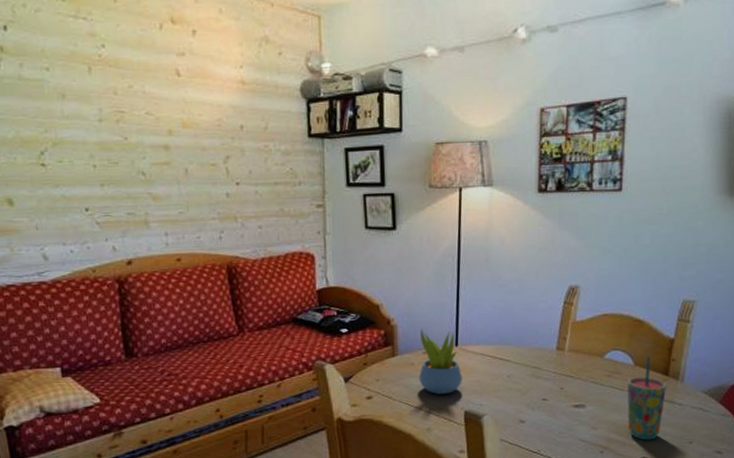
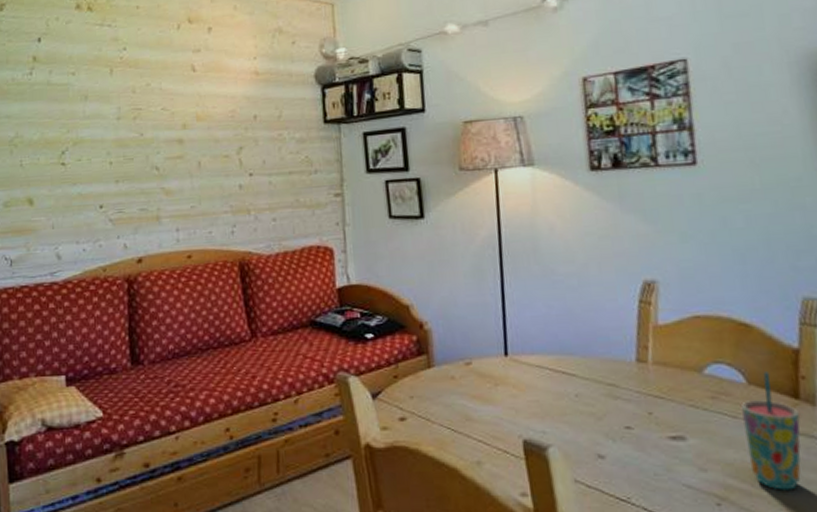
succulent plant: present [418,328,462,394] -> none [460,333,517,417]

